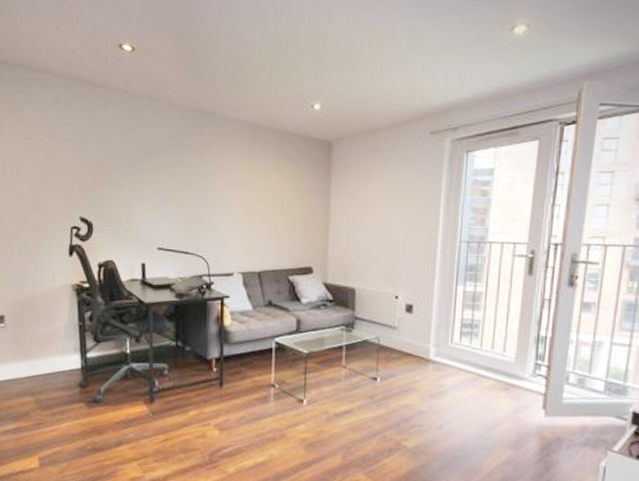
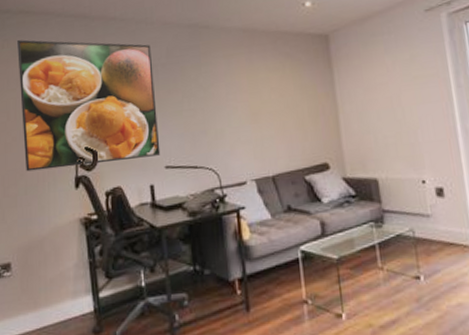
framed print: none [15,97,155,236] -> present [17,39,161,172]

